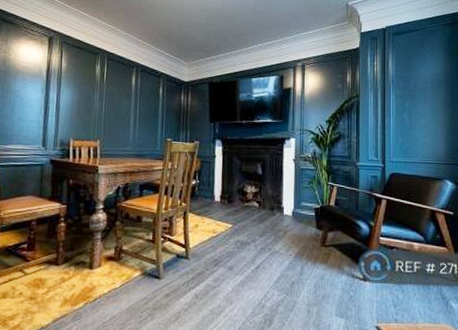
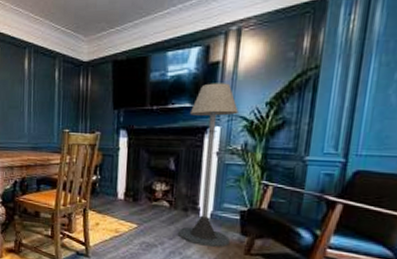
floor lamp: none [266,104,309,241] -> present [177,83,239,248]

